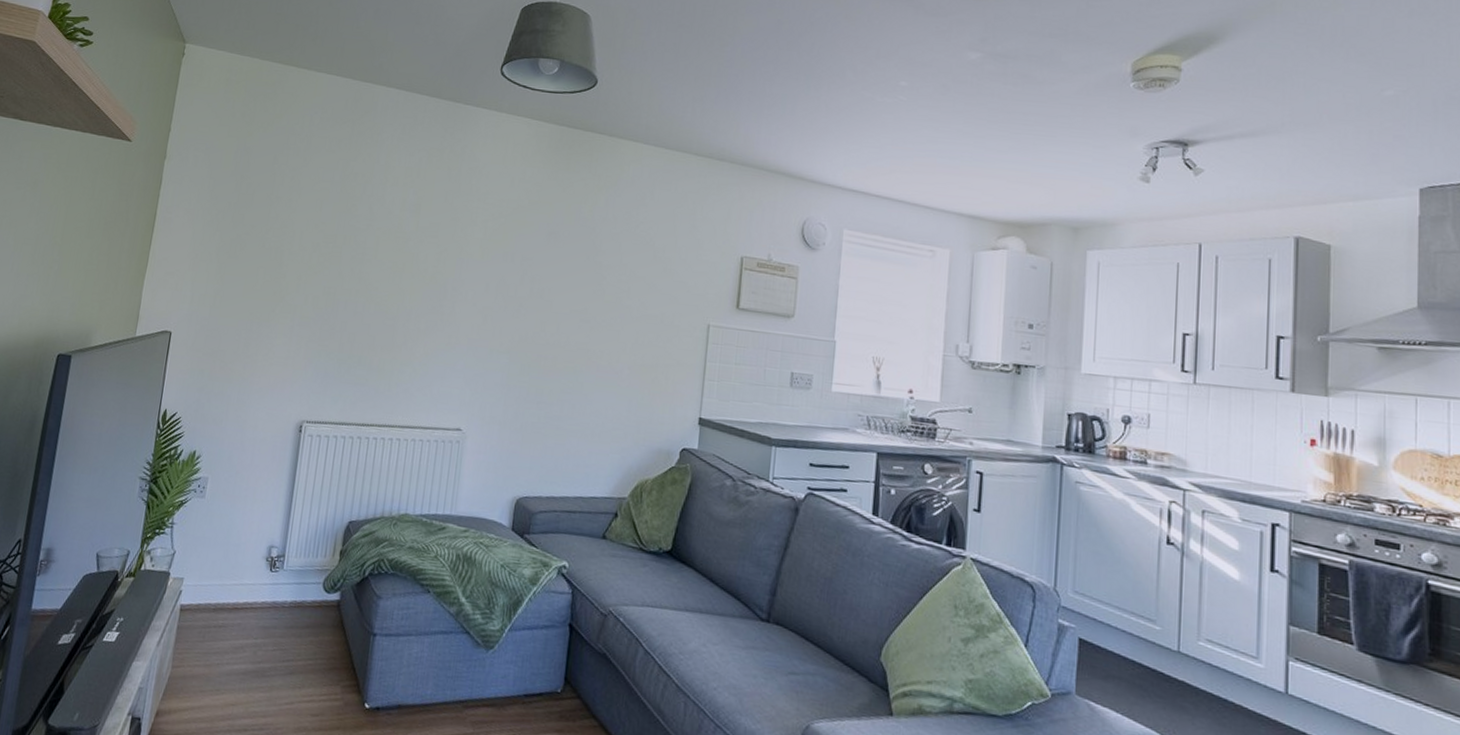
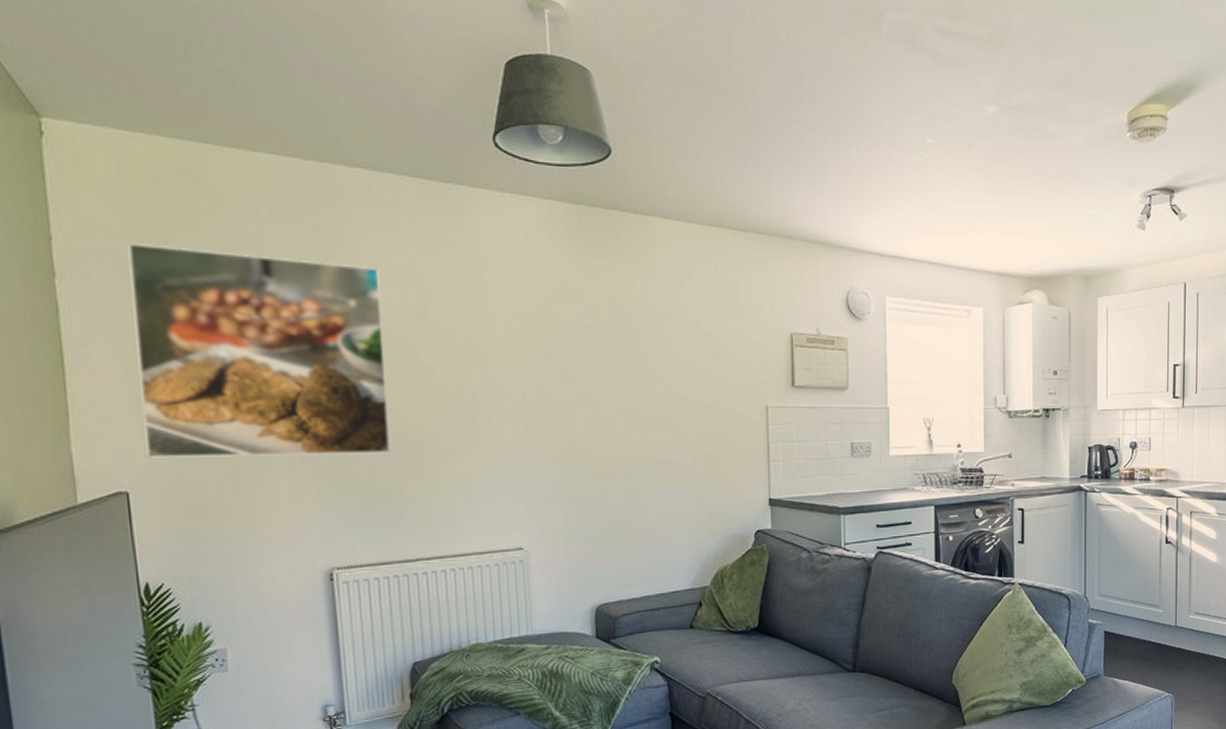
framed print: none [191,137,391,326] -> present [127,244,391,458]

